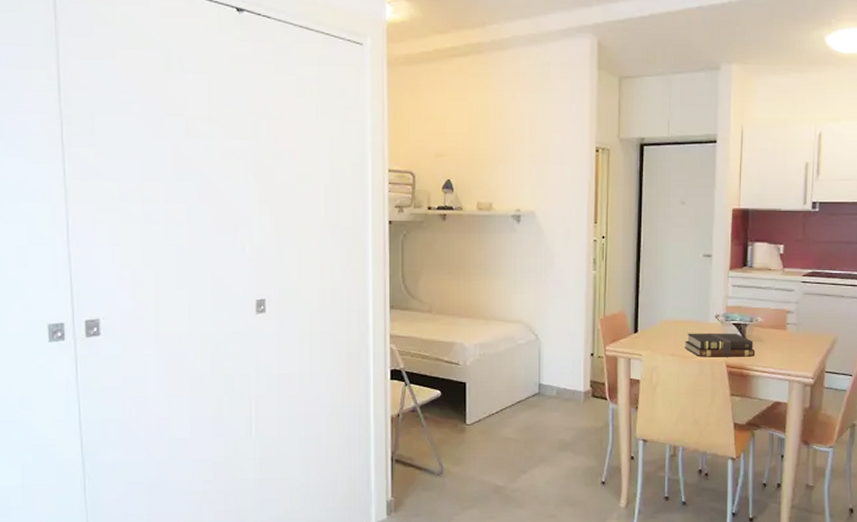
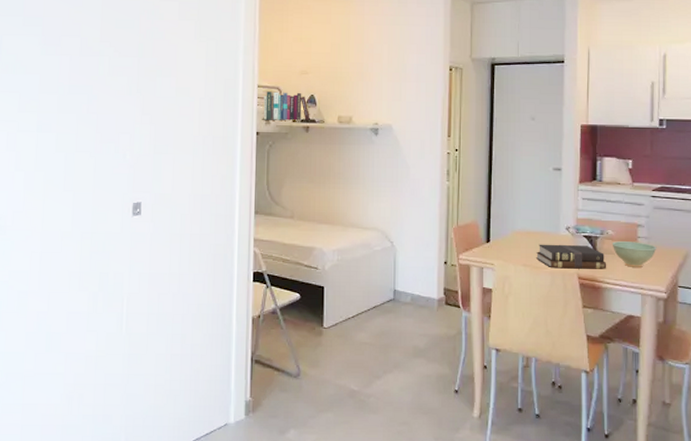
books: none [395,176,447,208] -> present [263,91,310,121]
bowl: none [761,328,806,354] -> present [612,241,657,267]

